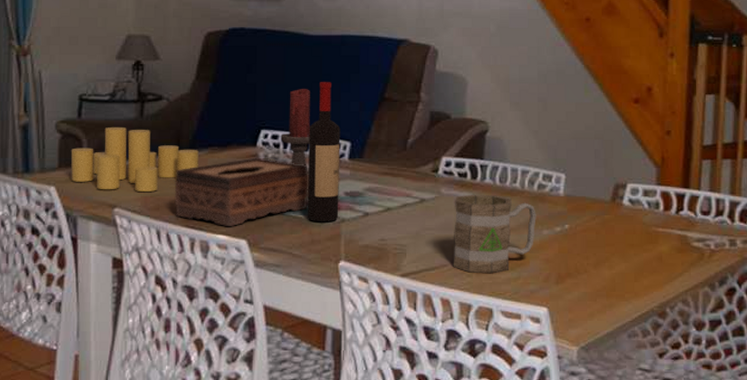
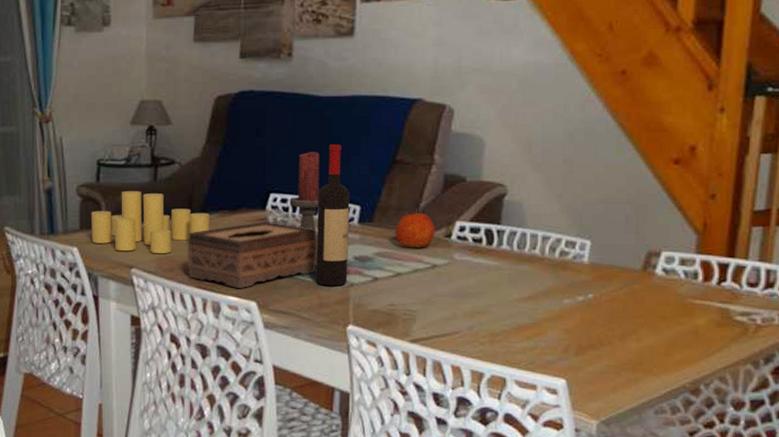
apple: none [385,144,423,183] -> present [396,208,435,248]
mug: present [453,194,536,274] -> none [465,260,557,343]

